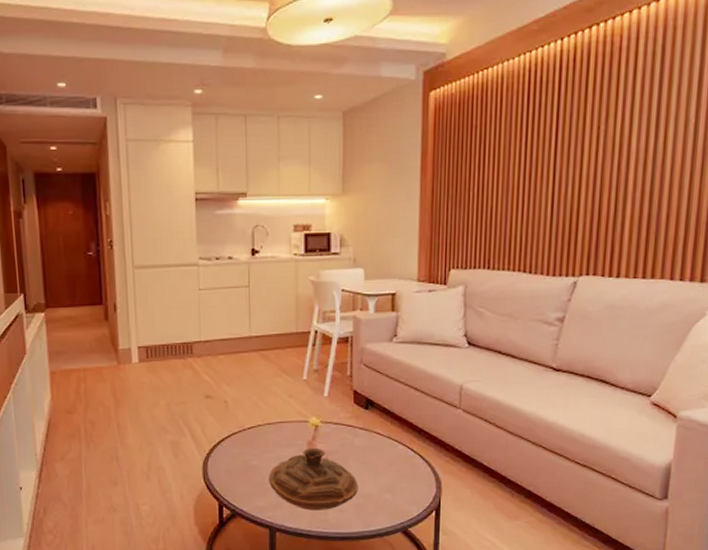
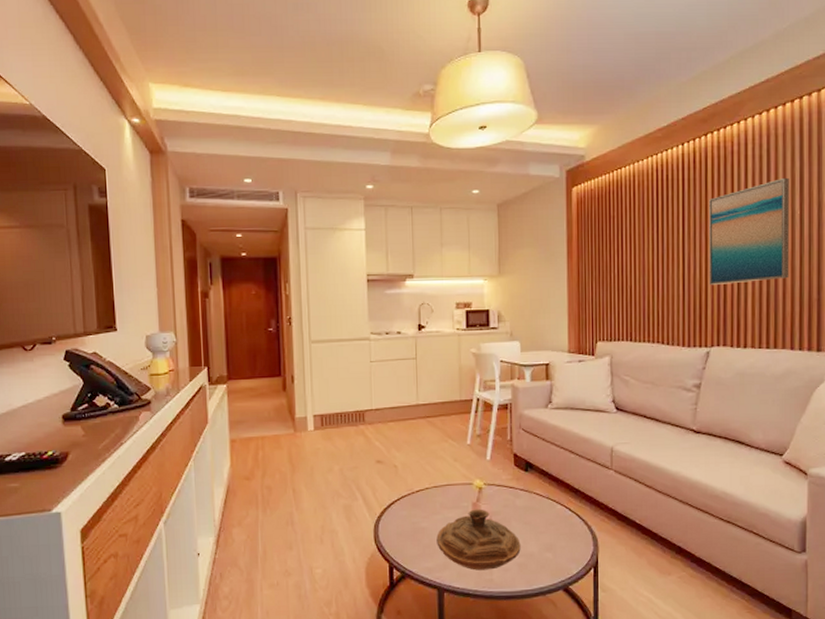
wall art: none [581,79,686,205] -> present [709,177,789,285]

